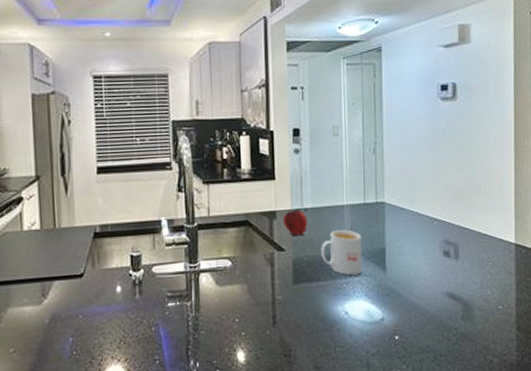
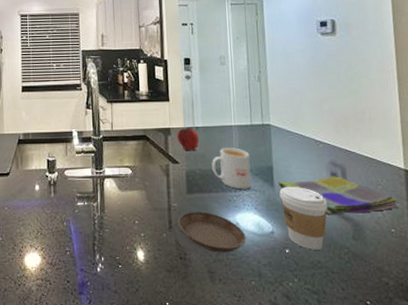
saucer: none [283,302,355,346] -> present [178,212,246,253]
dish towel: none [391,255,507,297] -> present [279,176,398,215]
coffee cup: none [391,268,439,334] -> present [279,186,328,250]

